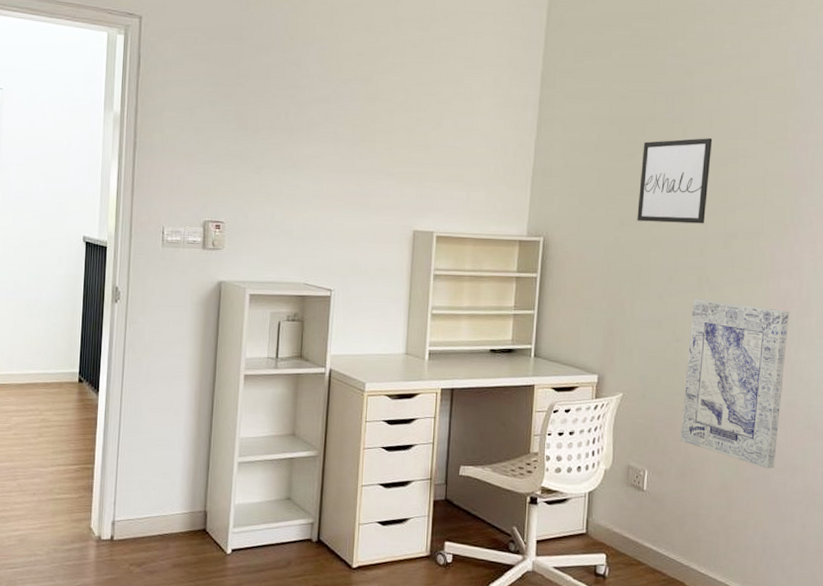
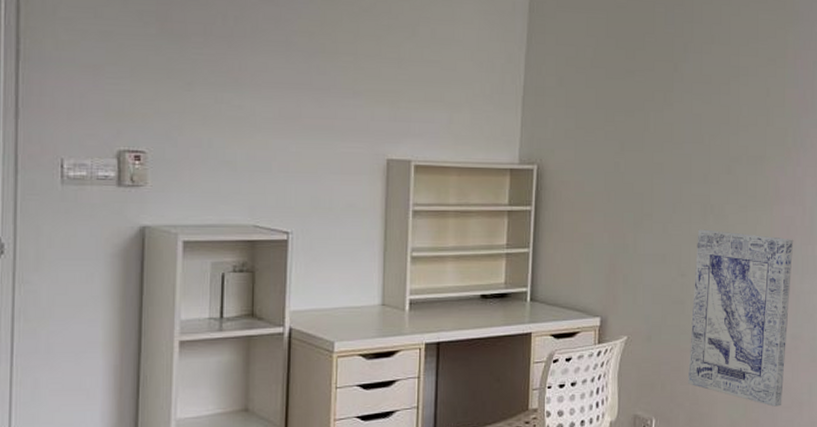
wall art: present [637,138,713,224] -> none [638,54,714,148]

